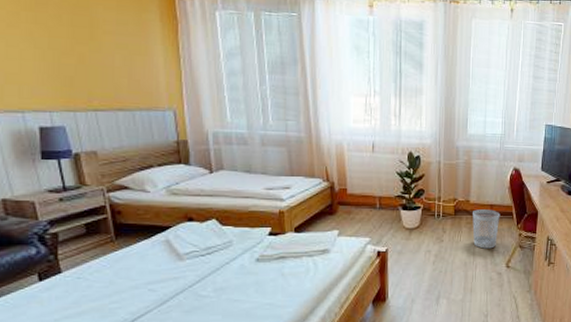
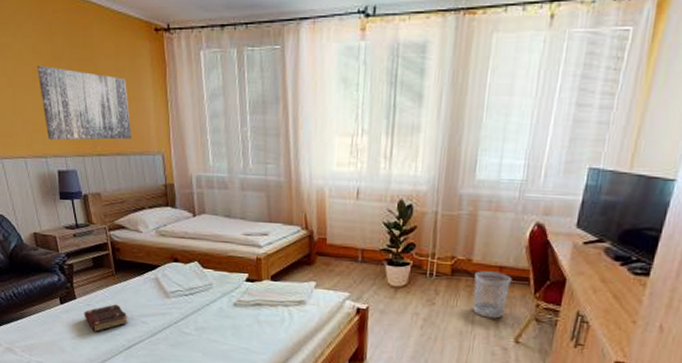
wall art: none [13,11,137,95] -> present [37,66,132,141]
book: none [72,274,132,309] -> present [84,304,128,332]

